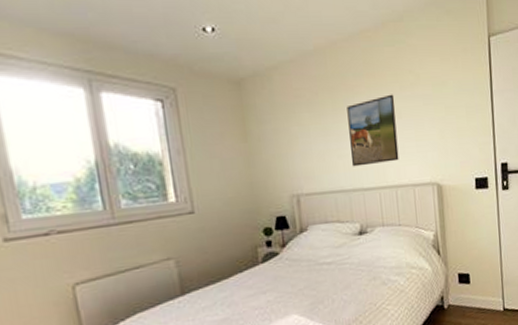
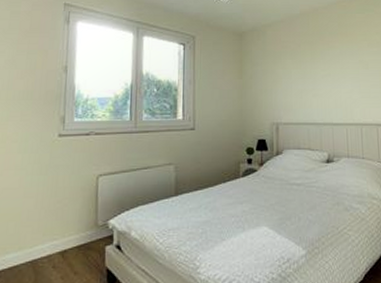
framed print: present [347,94,399,167] -> none [323,49,365,105]

